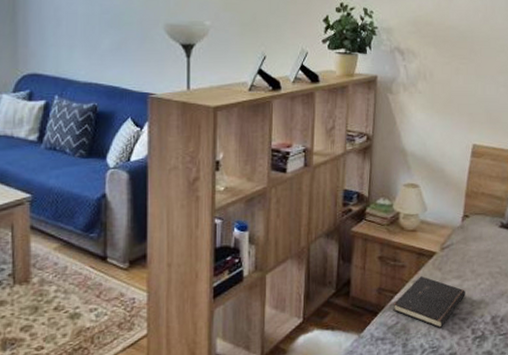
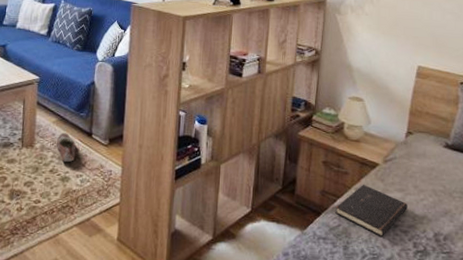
shoe: none [61,260,87,297] -> present [57,133,77,163]

